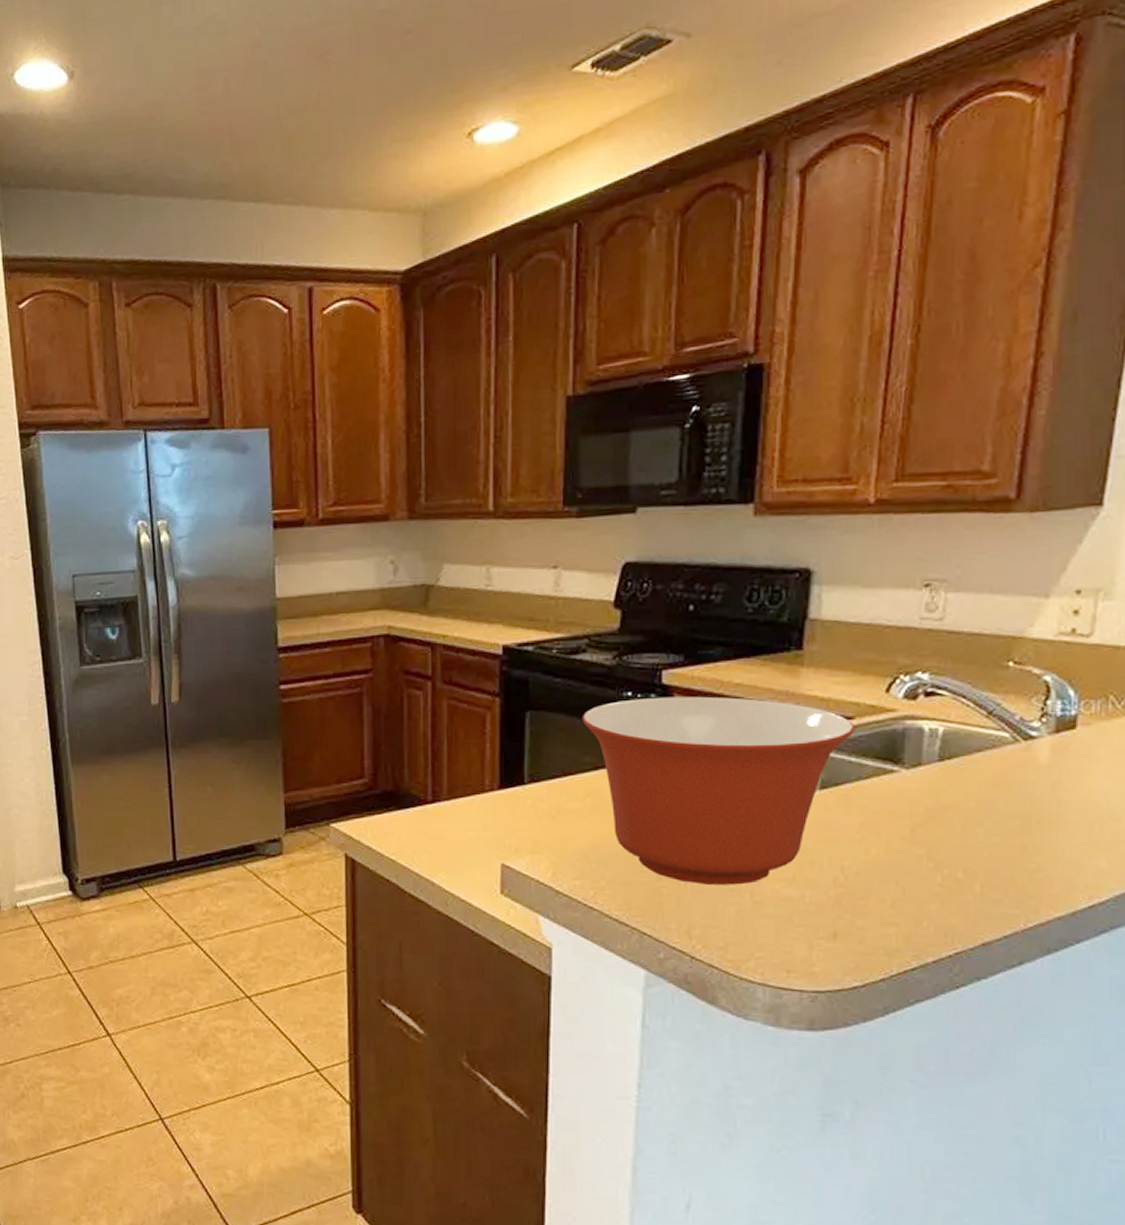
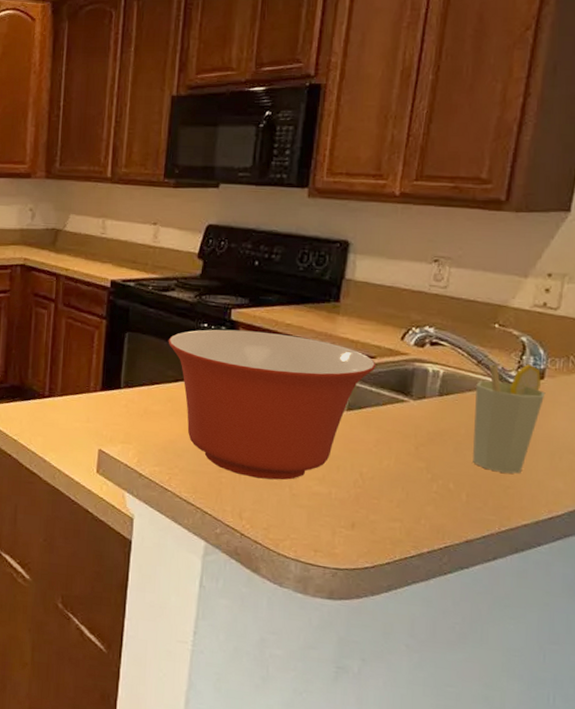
cup: none [987,710,1079,853] -> present [473,364,546,474]

